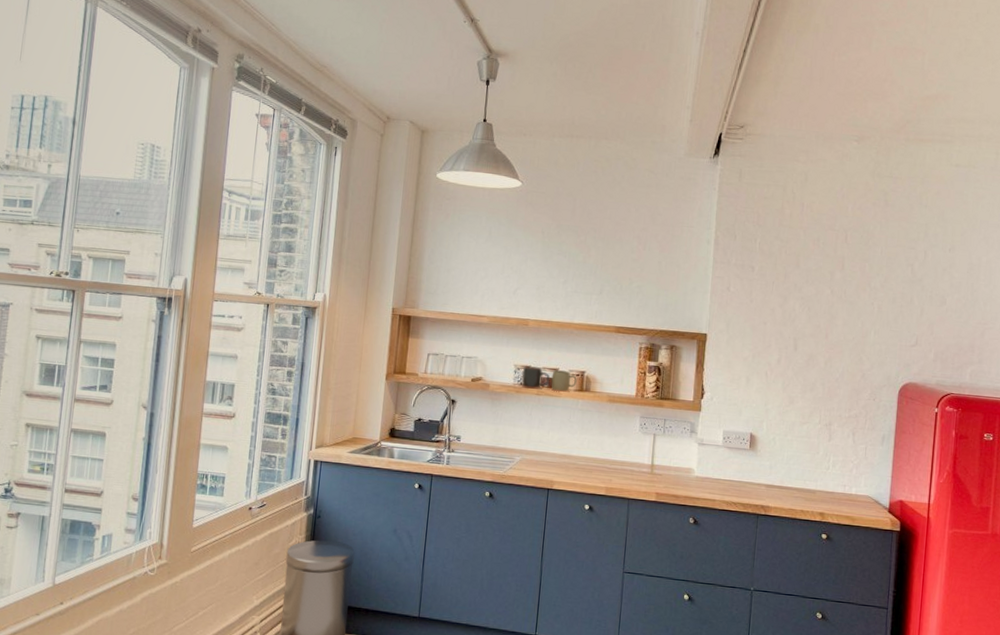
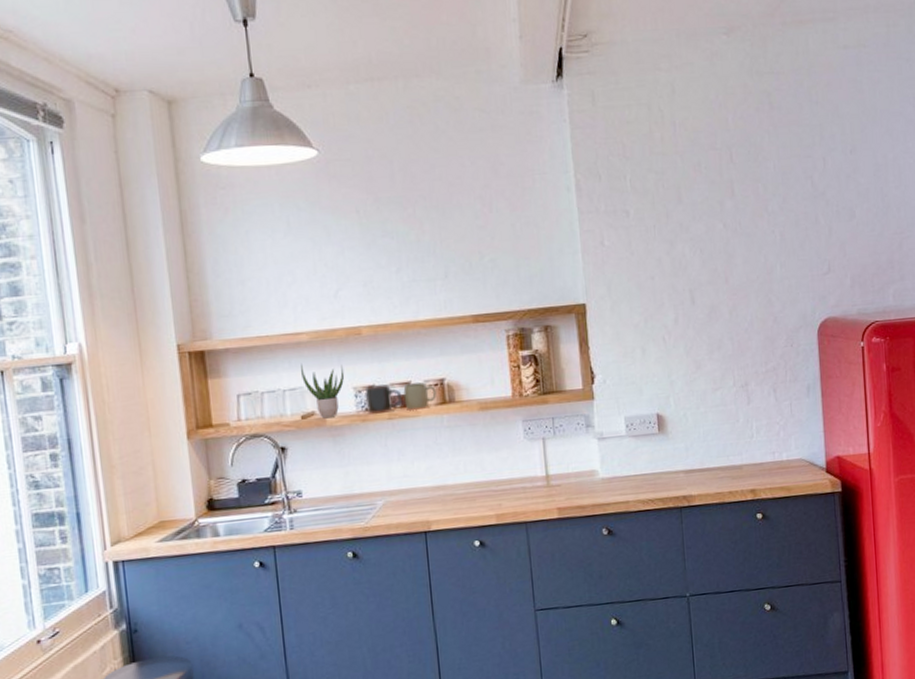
potted plant: none [477,339,510,384] -> present [301,364,345,418]

